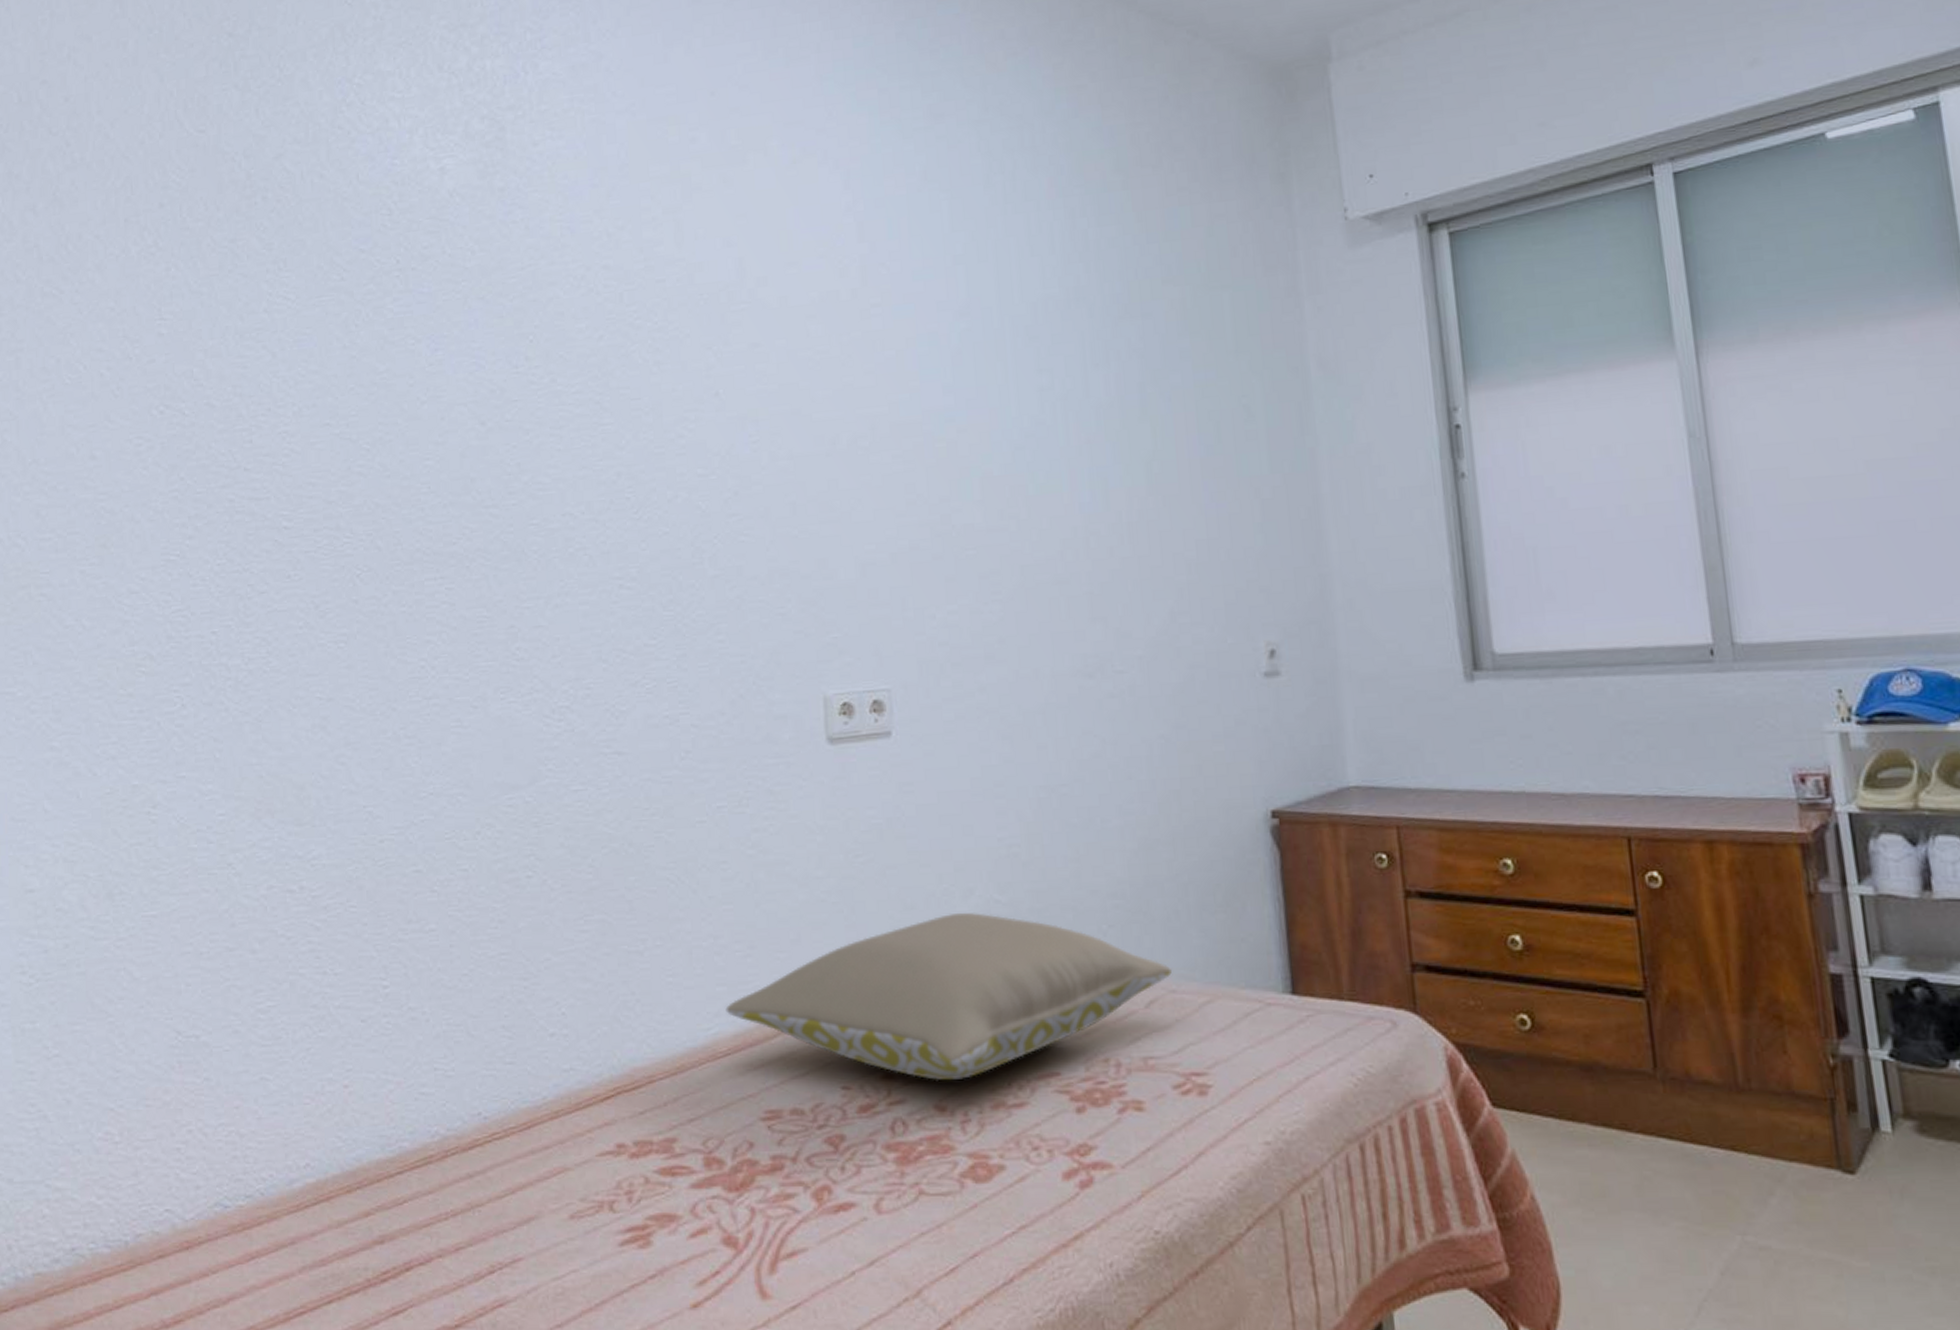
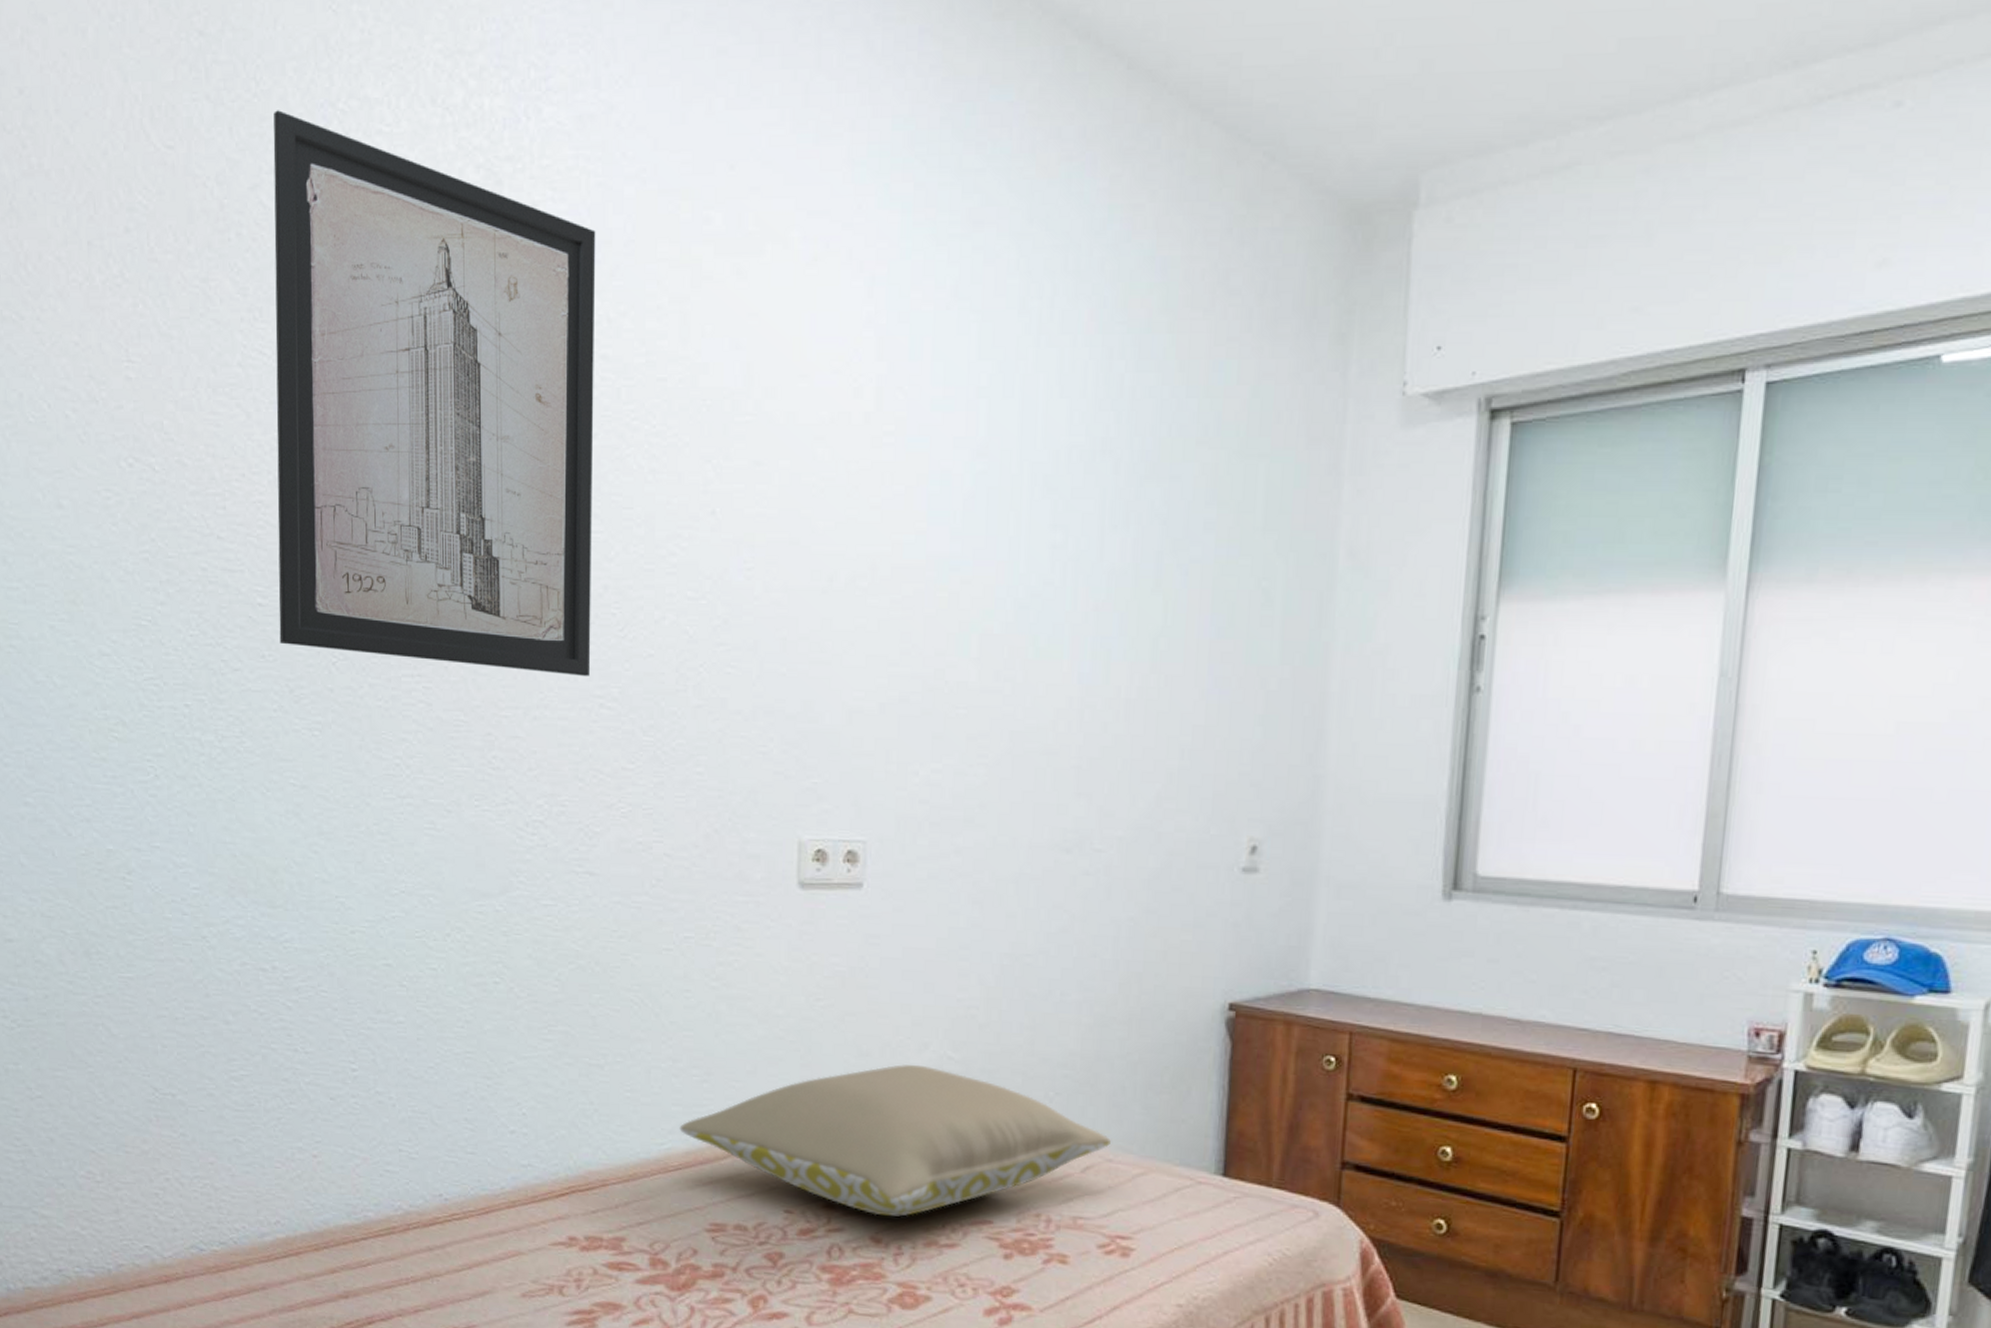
wall art: none [295,90,609,563] -> present [273,110,596,676]

